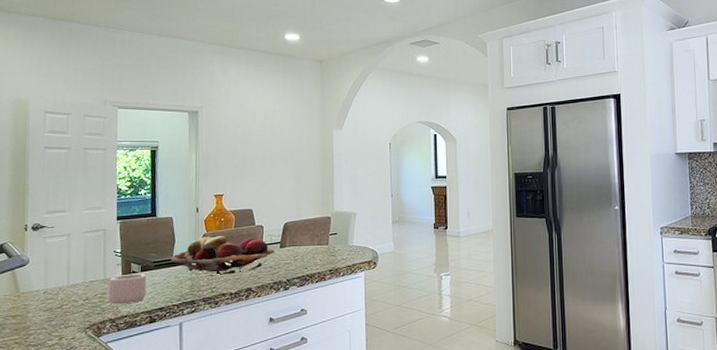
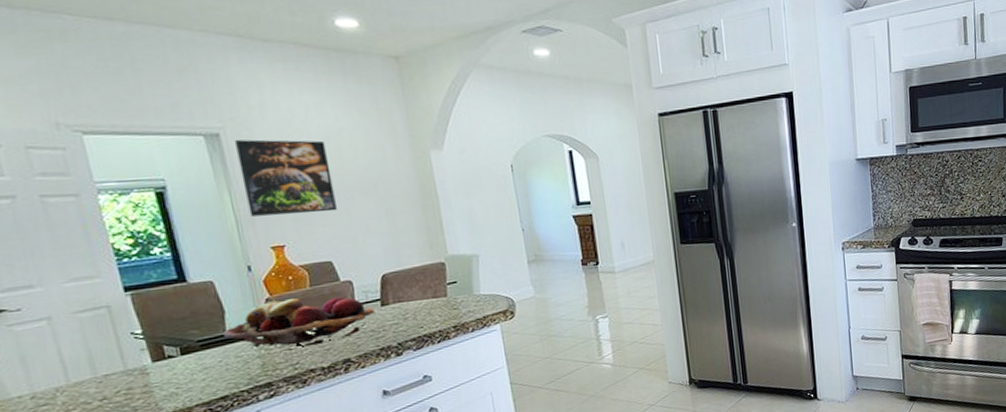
mug: present [109,273,147,305] -> none [133,356,197,401]
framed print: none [205,116,264,172] -> present [234,139,338,217]

